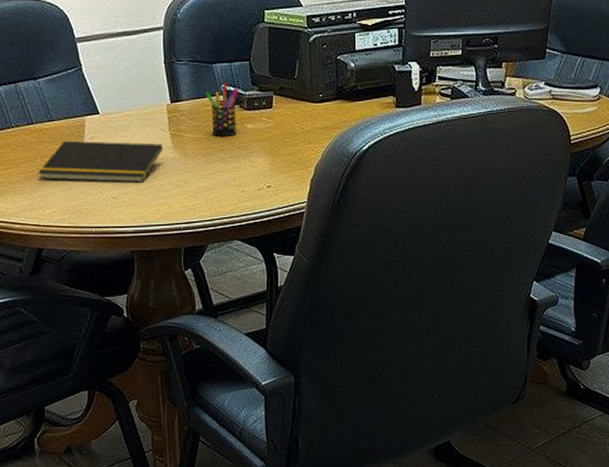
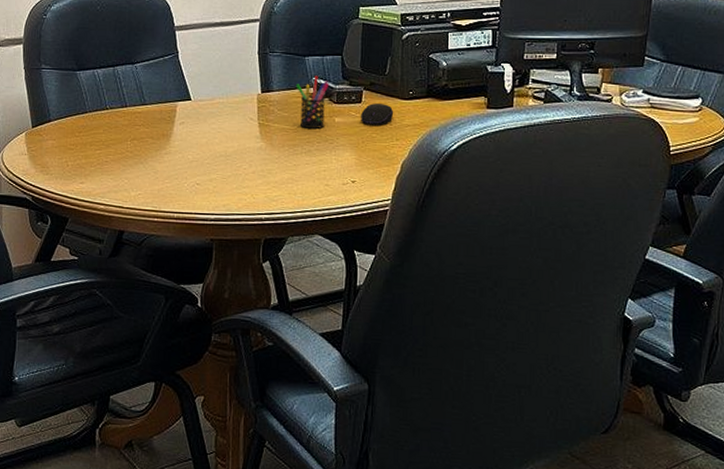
notepad: present [38,140,163,183] -> none [127,124,251,170]
computer mouse: none [272,108,305,130] -> present [361,103,394,126]

